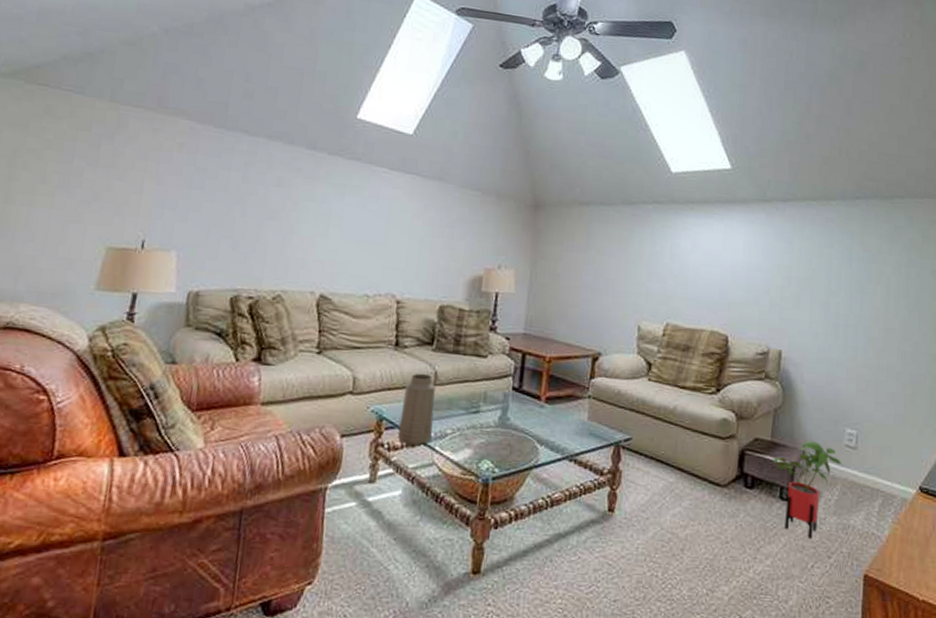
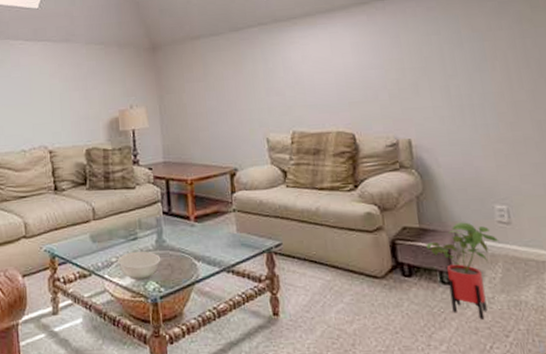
vase: present [398,373,436,446] -> none [69,211,100,277]
bowl: none [453,426,501,458] -> present [118,251,161,281]

